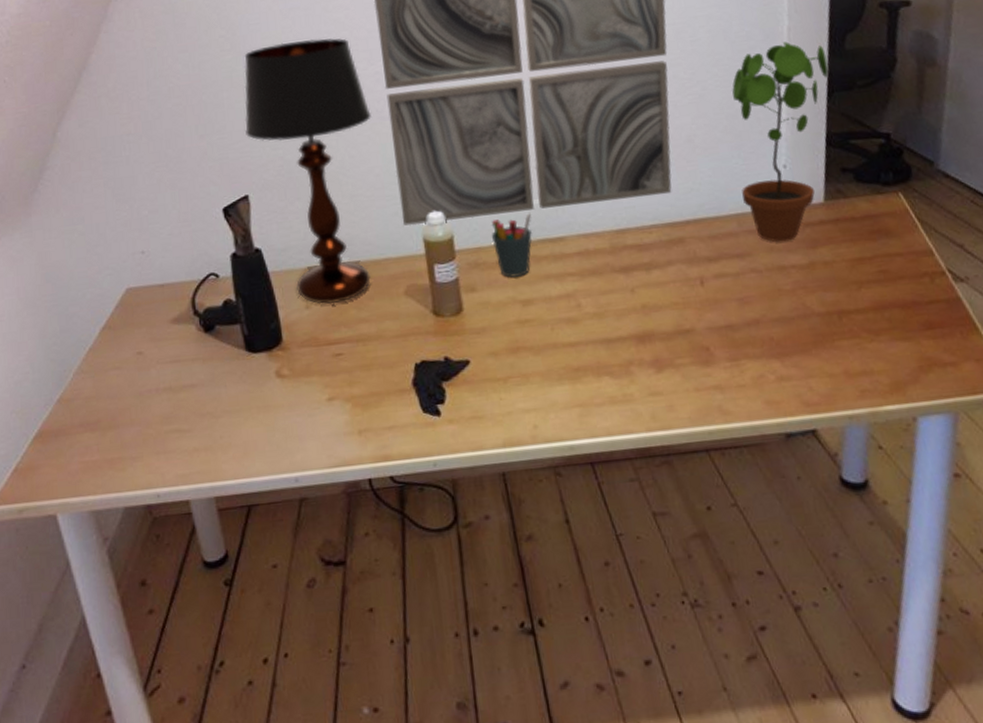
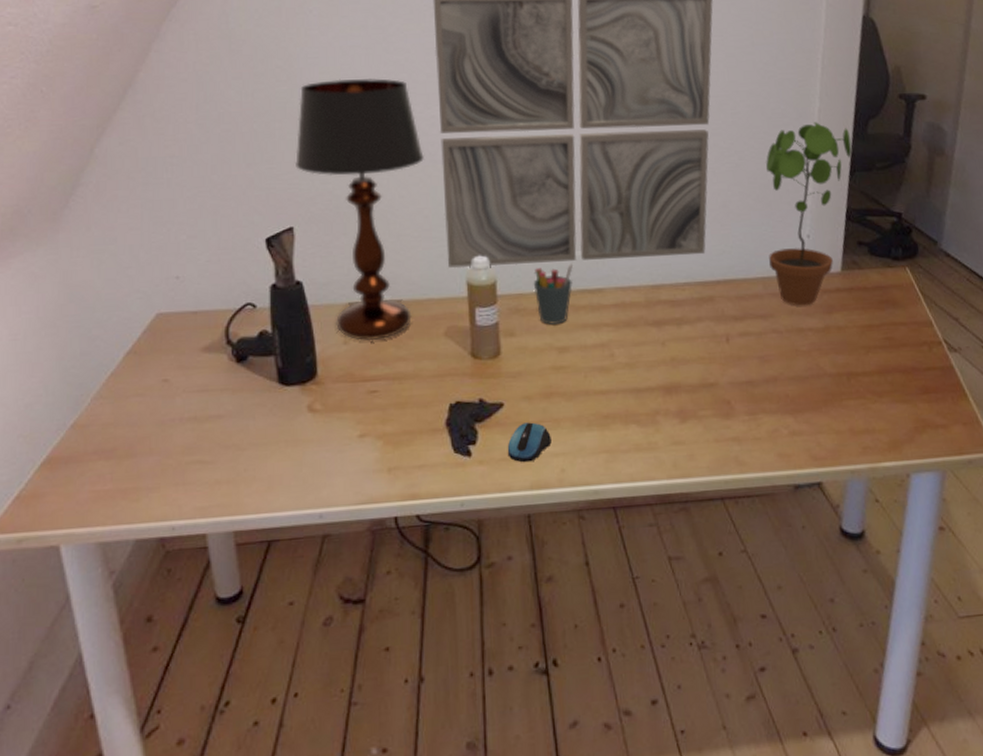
computer mouse: none [476,378,522,420] -> present [507,422,552,463]

